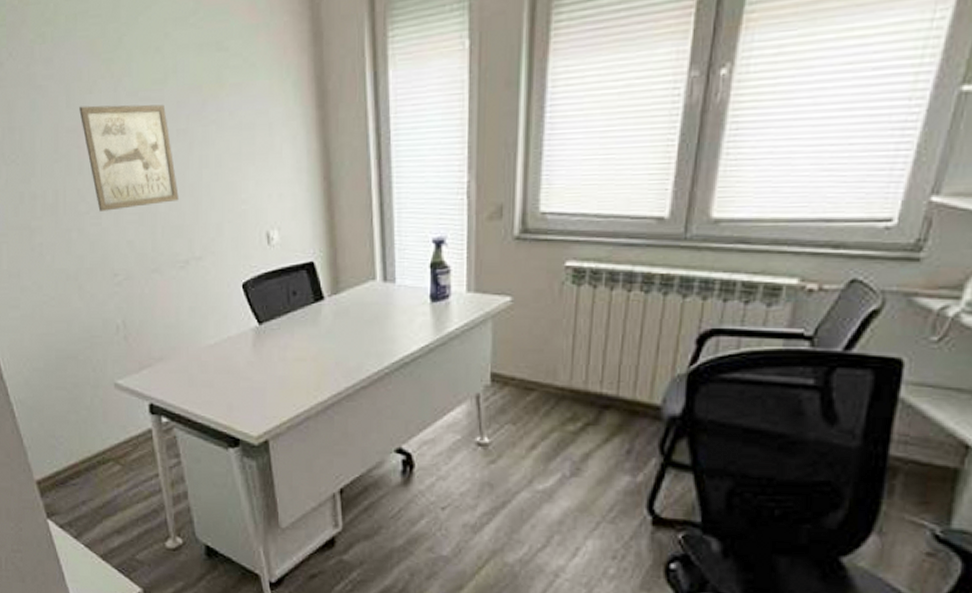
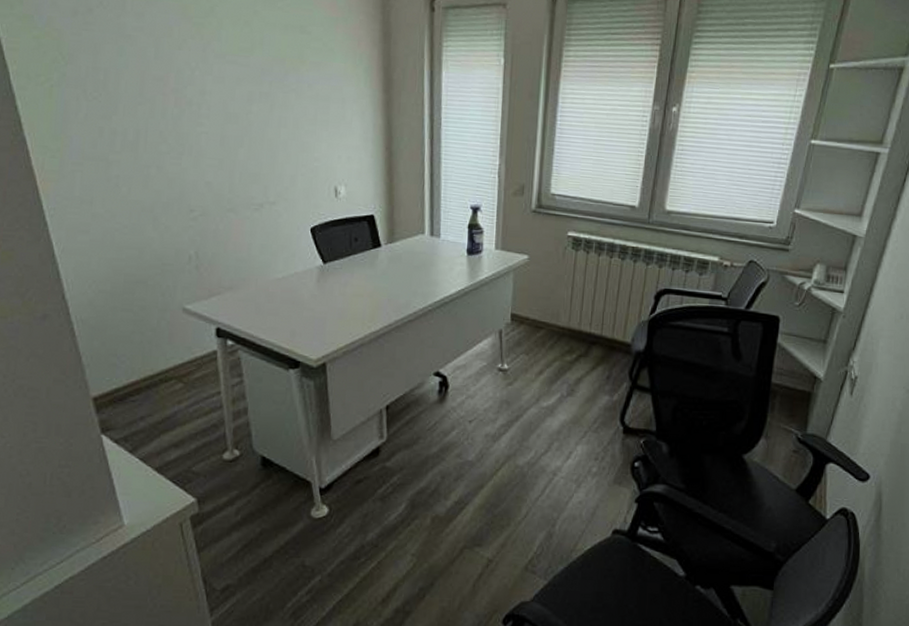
wall art: present [79,104,179,211] -> none [167,59,258,154]

